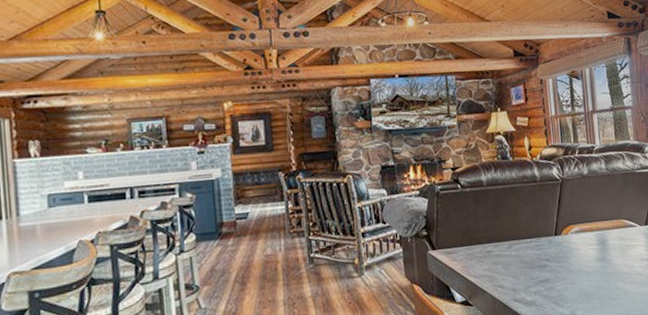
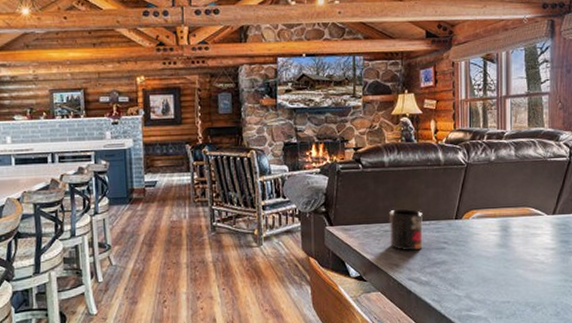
mug: none [490,228,526,272] -> present [388,208,423,251]

